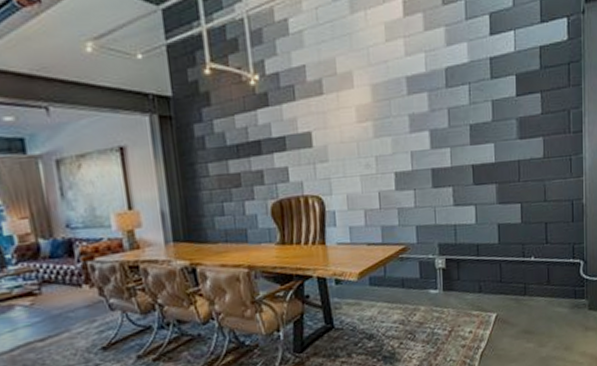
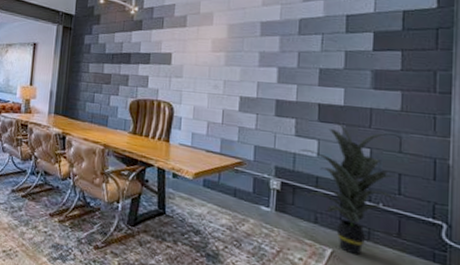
indoor plant: none [459,180,547,313] -> present [299,119,402,256]

